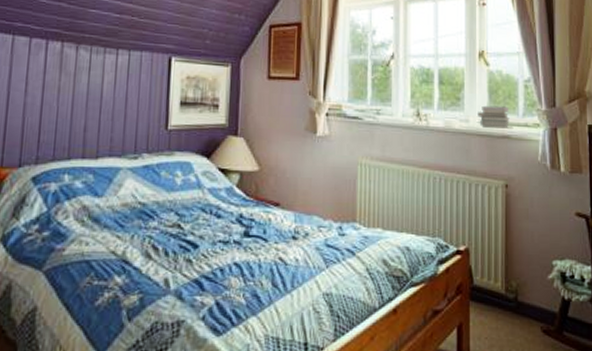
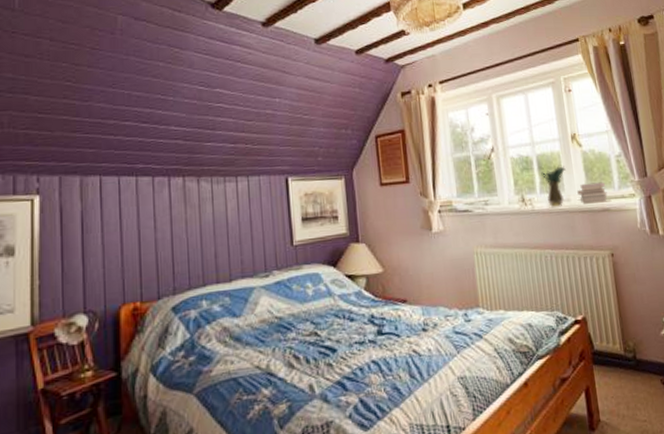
vase: none [441,82,469,128] -> present [541,165,566,208]

